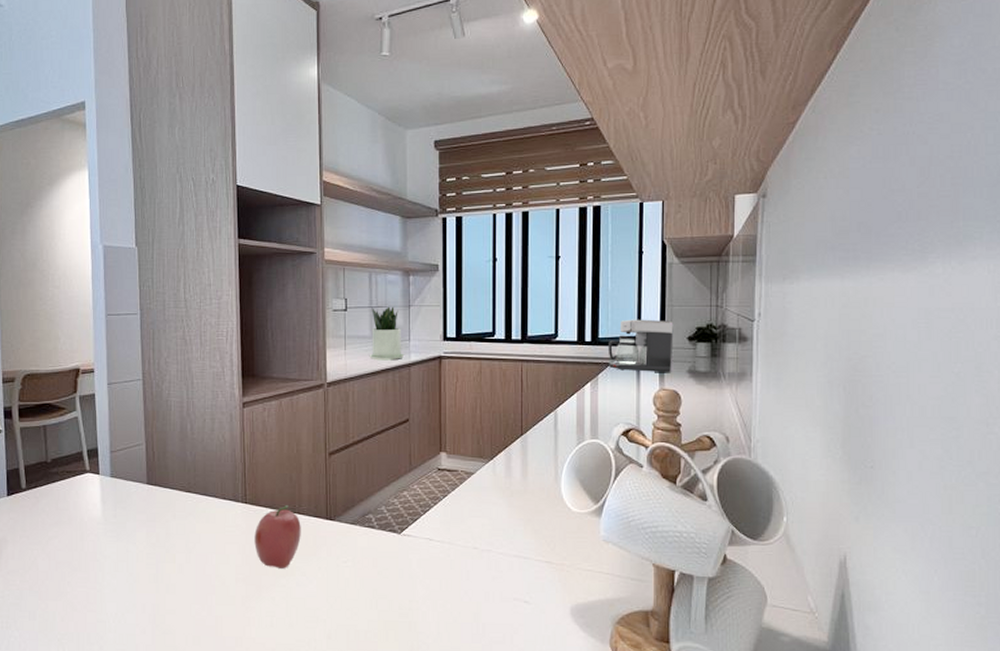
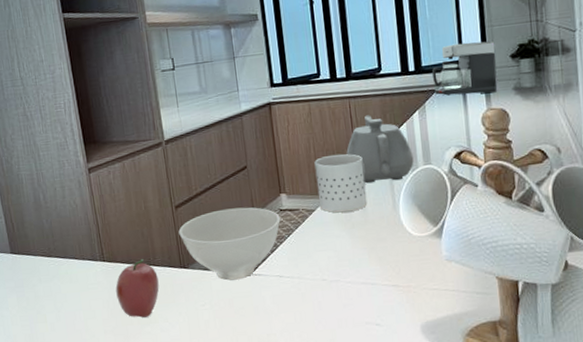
bowl: none [329,462,437,538] -> present [178,207,281,281]
planter: present [369,306,405,361] -> none [198,60,235,114]
mug: none [479,417,529,479] -> present [314,154,368,213]
teapot: none [512,381,581,452] -> present [345,115,414,184]

